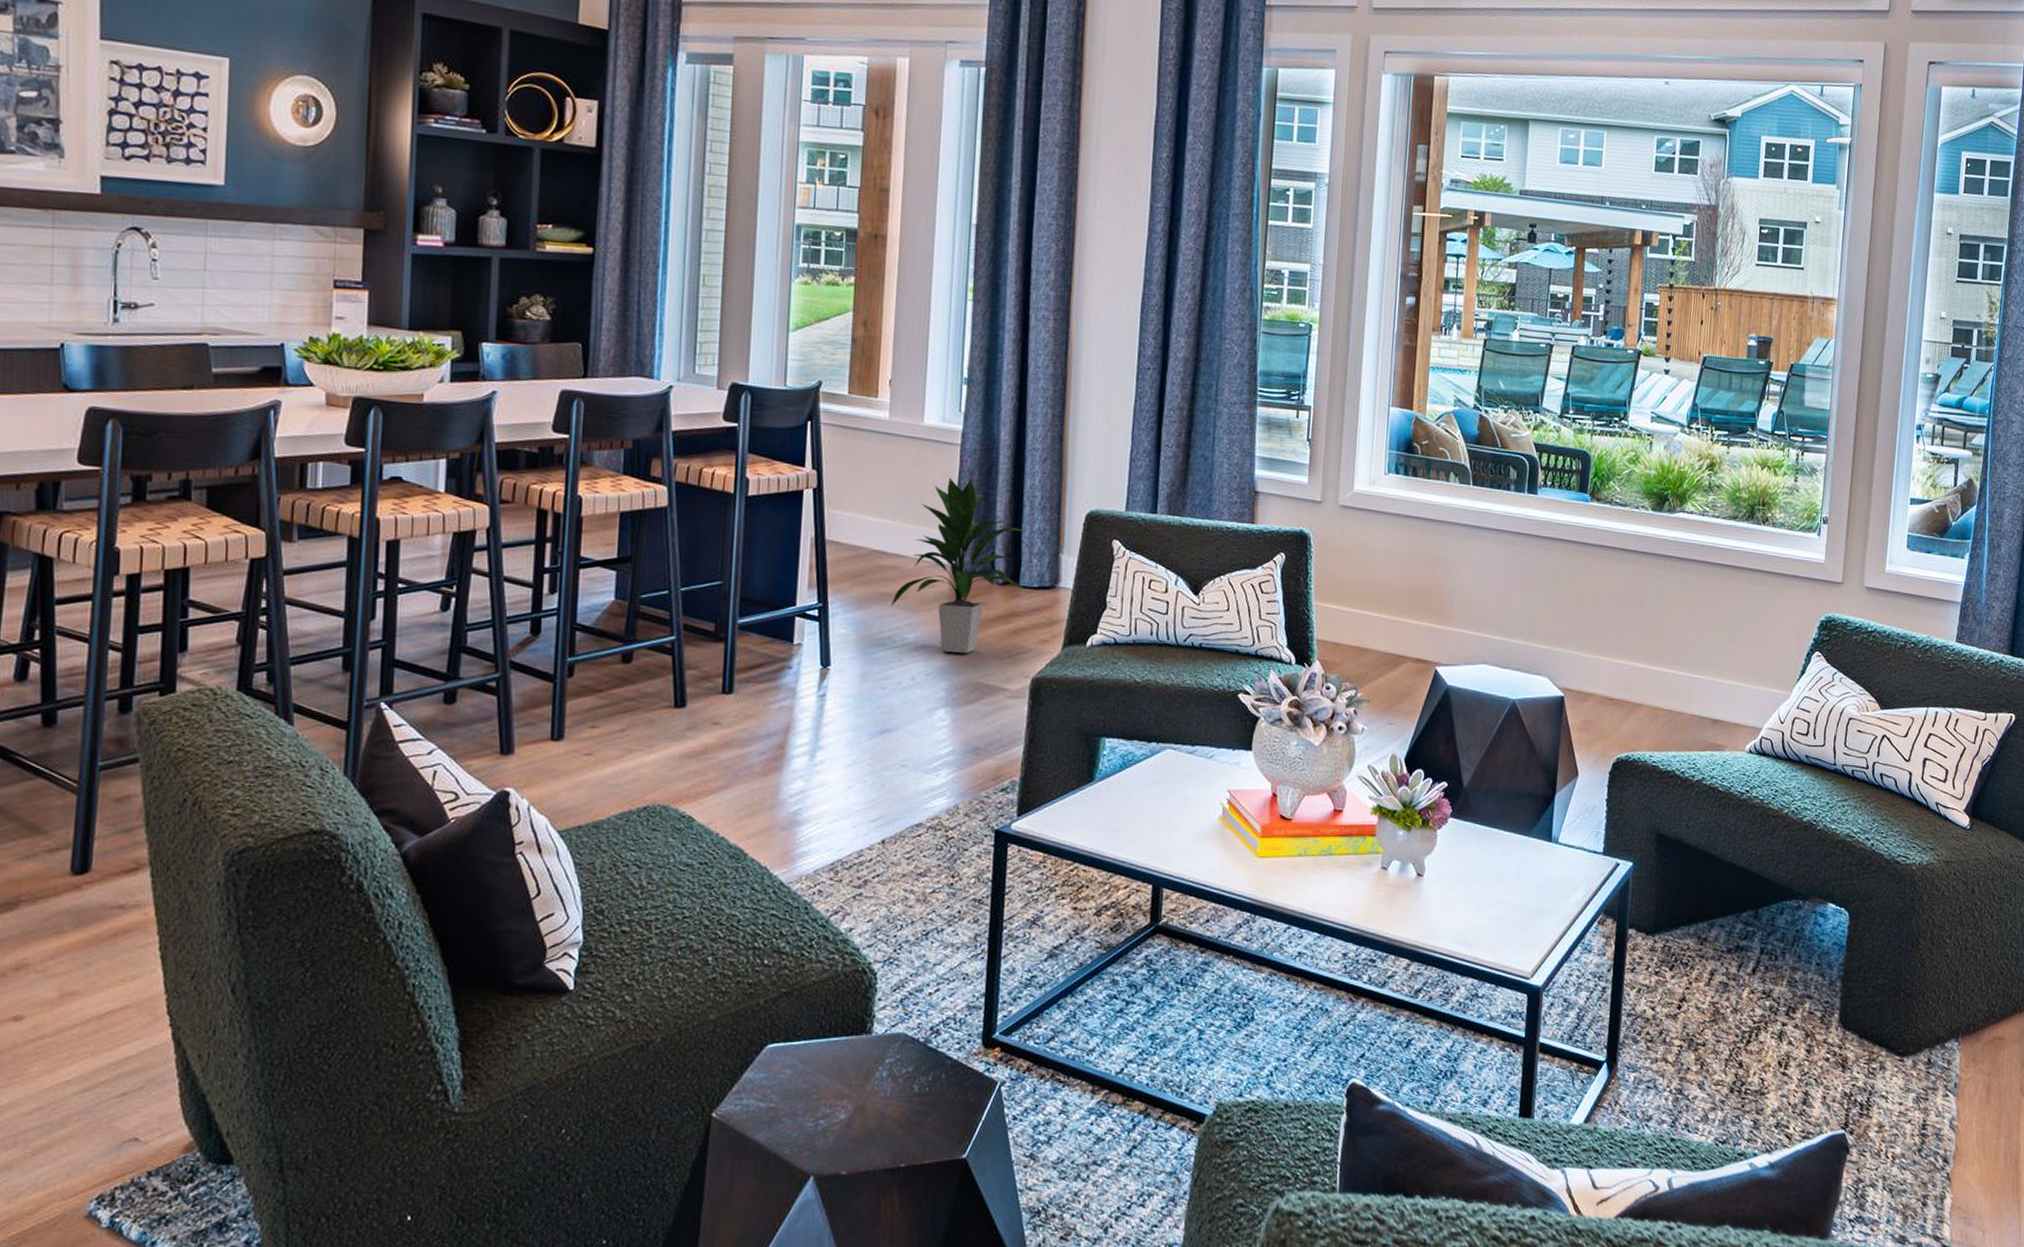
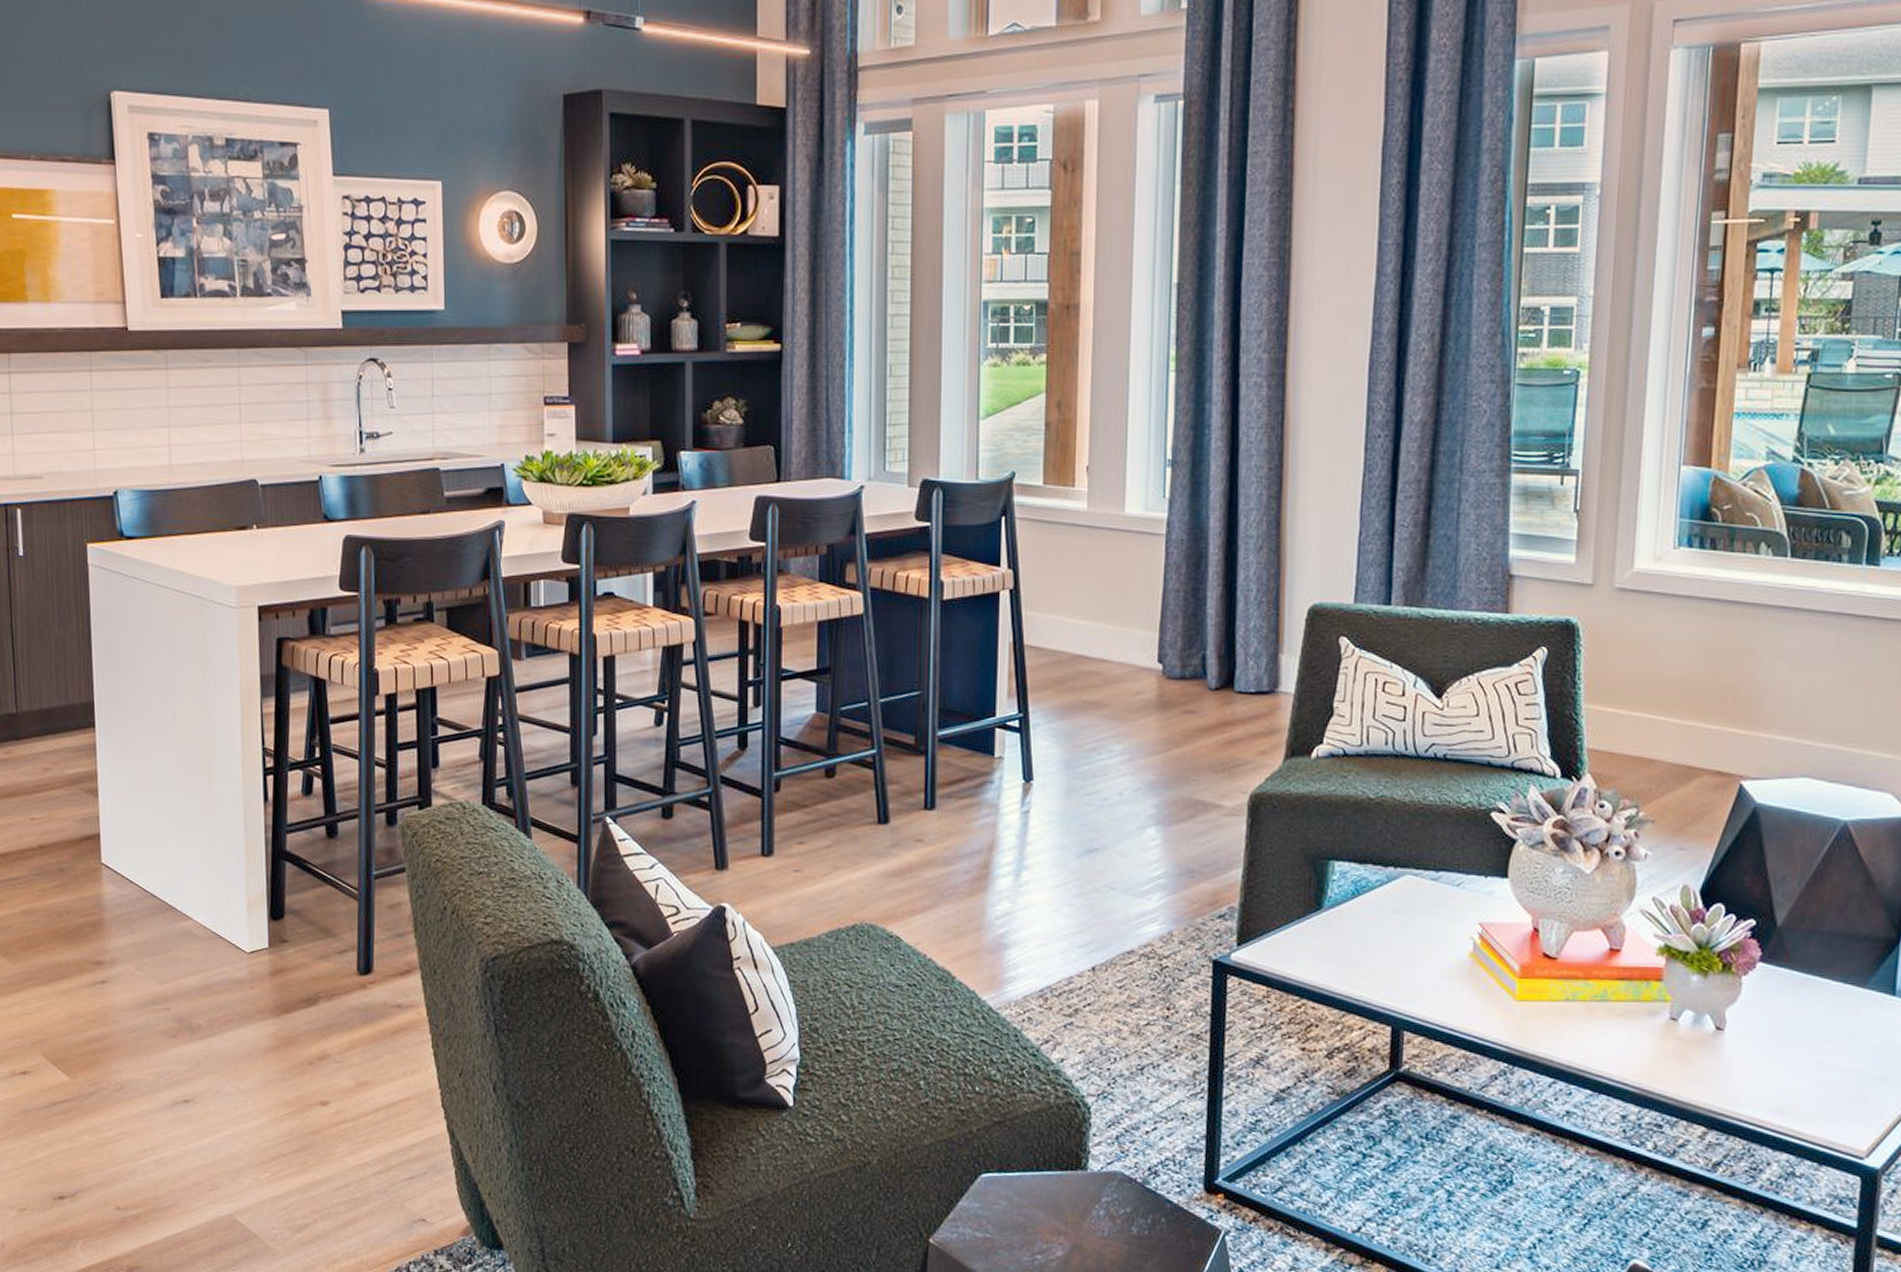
indoor plant: present [890,477,1028,653] -> none [1094,572,1243,766]

